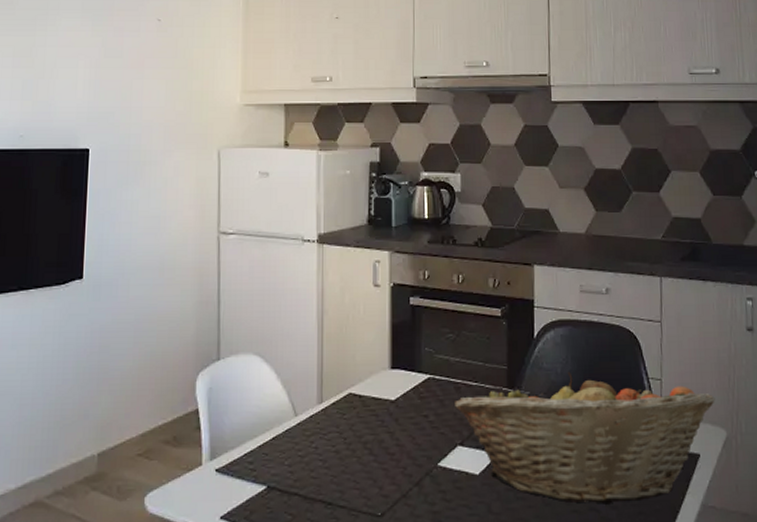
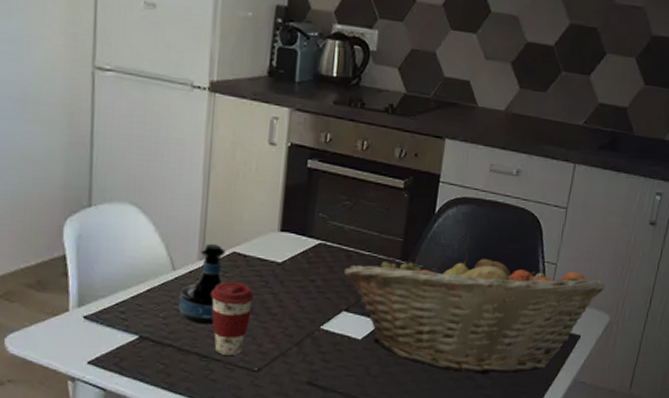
tequila bottle: none [302,386,342,469] -> present [179,243,226,325]
coffee cup: none [331,422,372,501] -> present [210,281,254,355]

